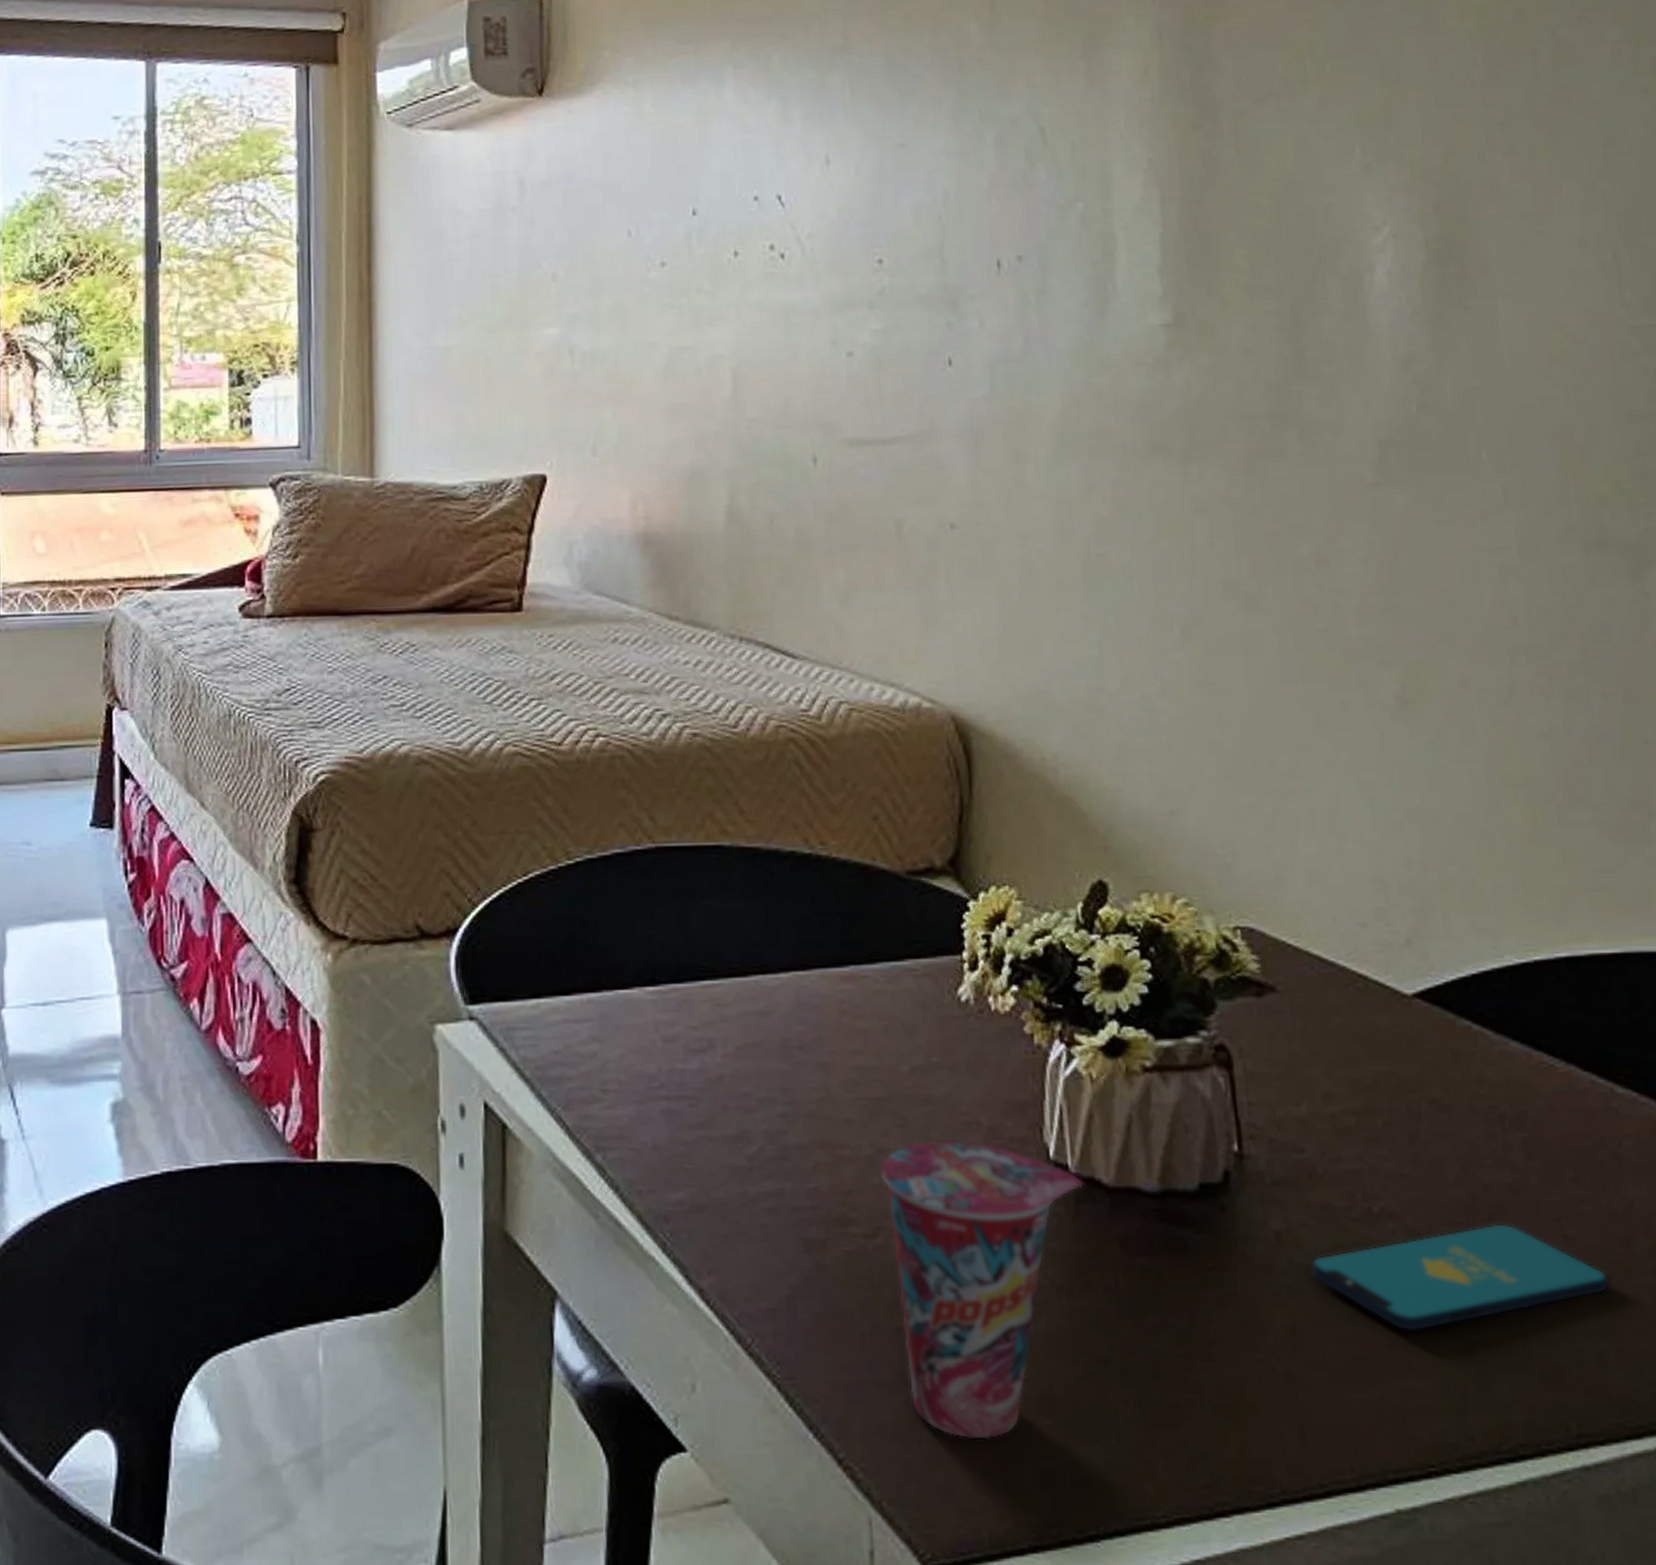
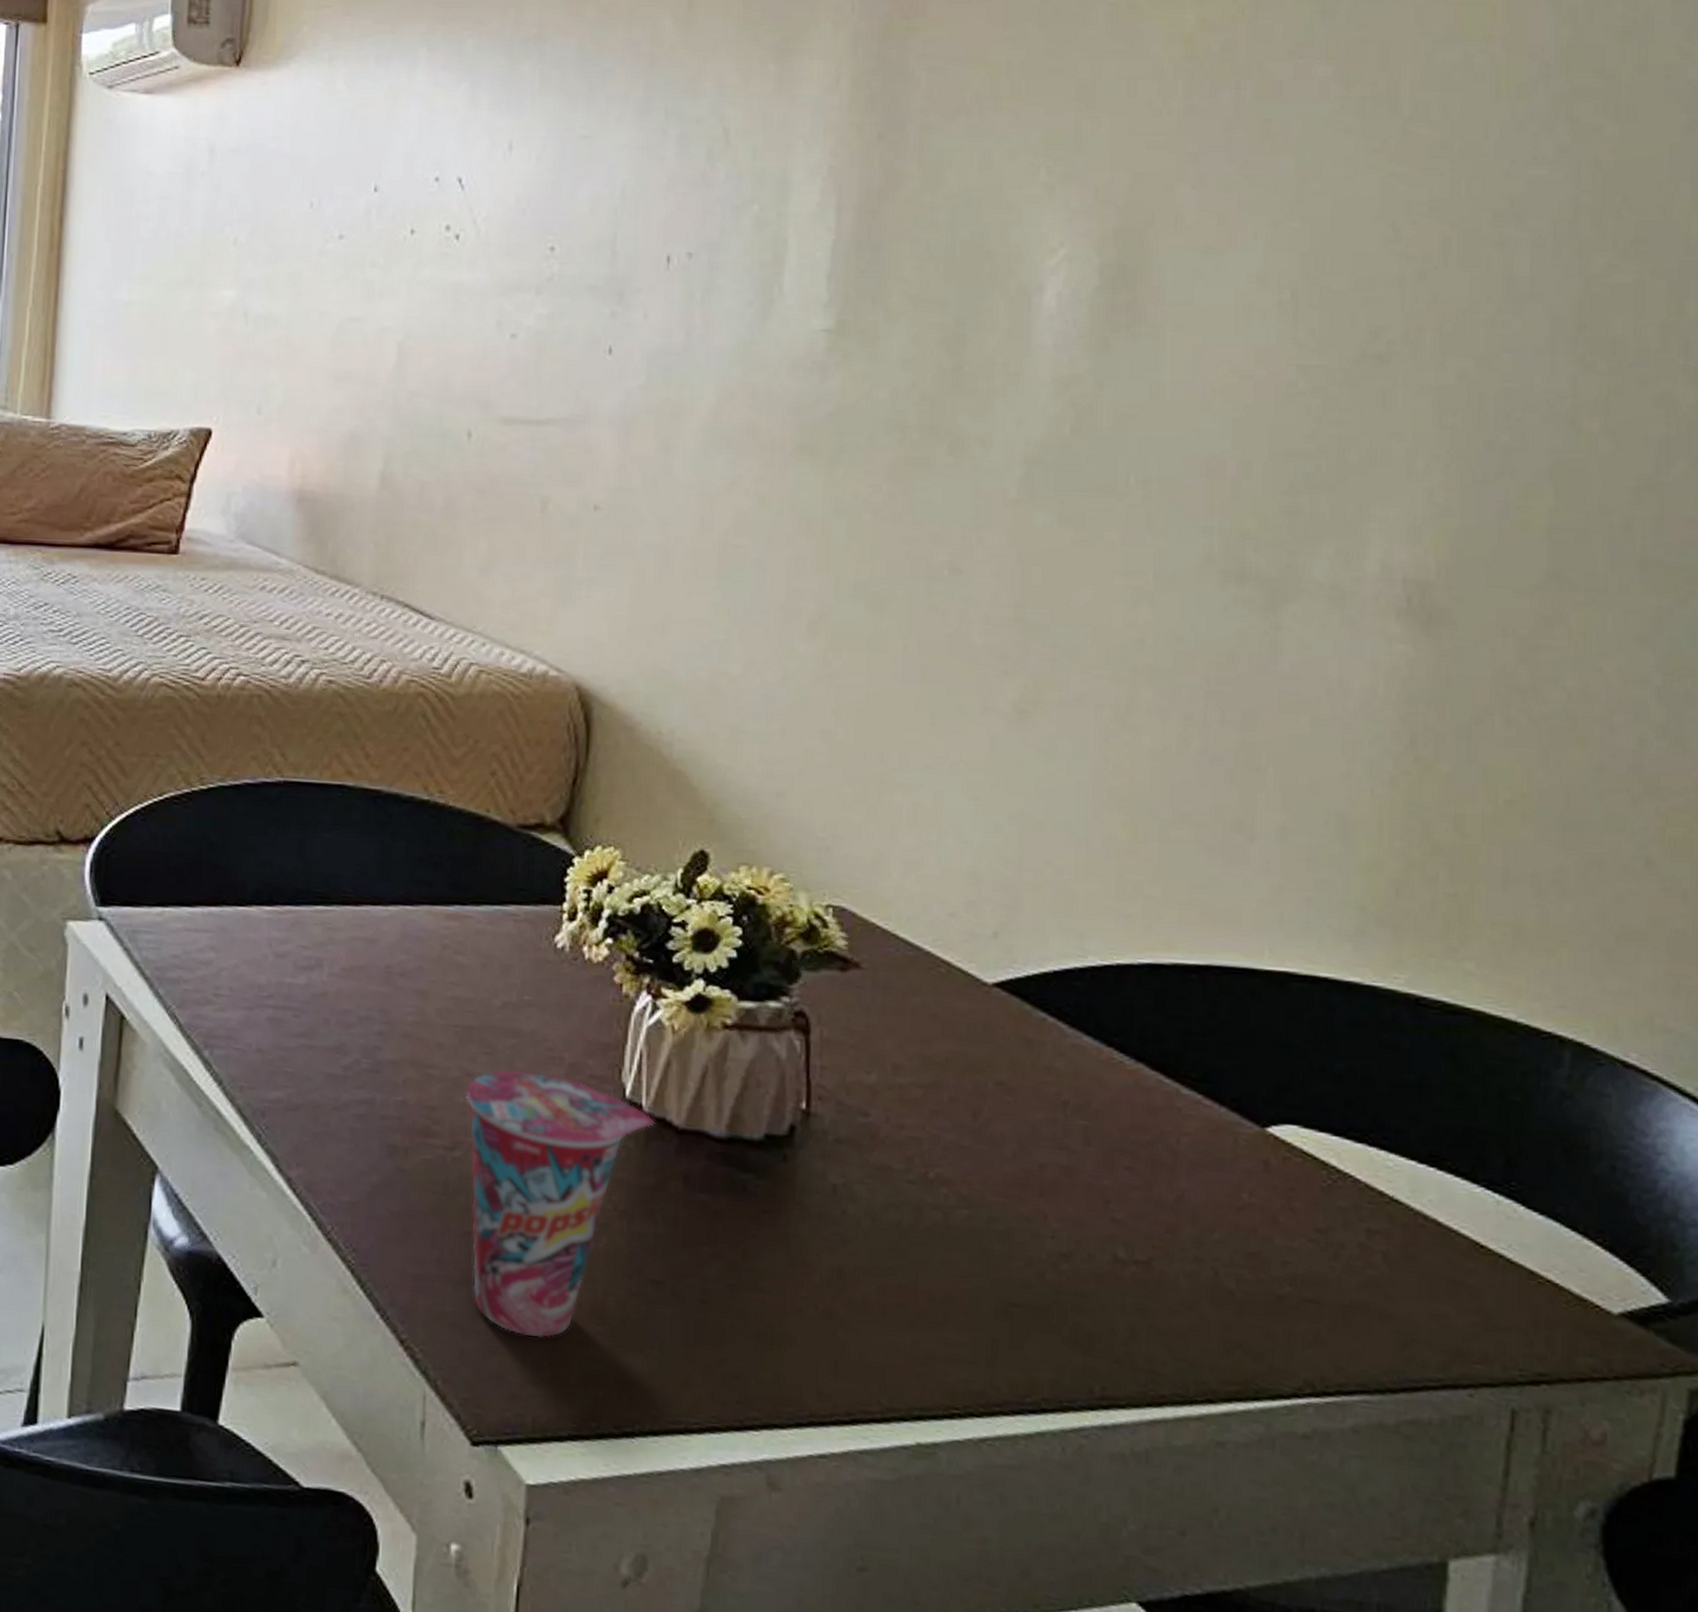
smartphone: present [1310,1223,1609,1332] -> none [861,1199,1149,1289]

